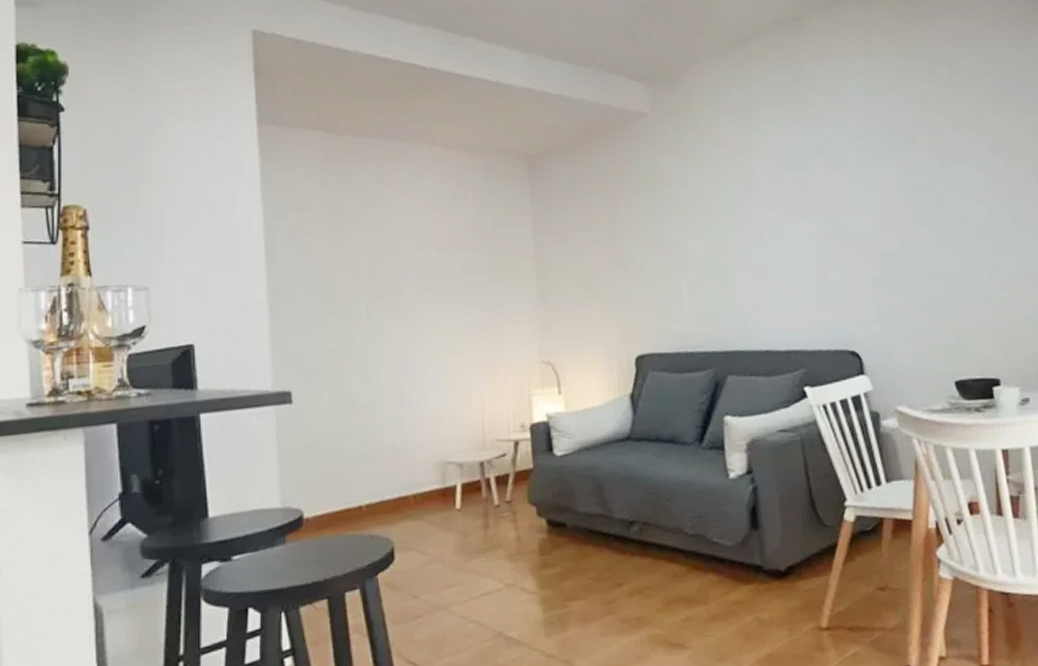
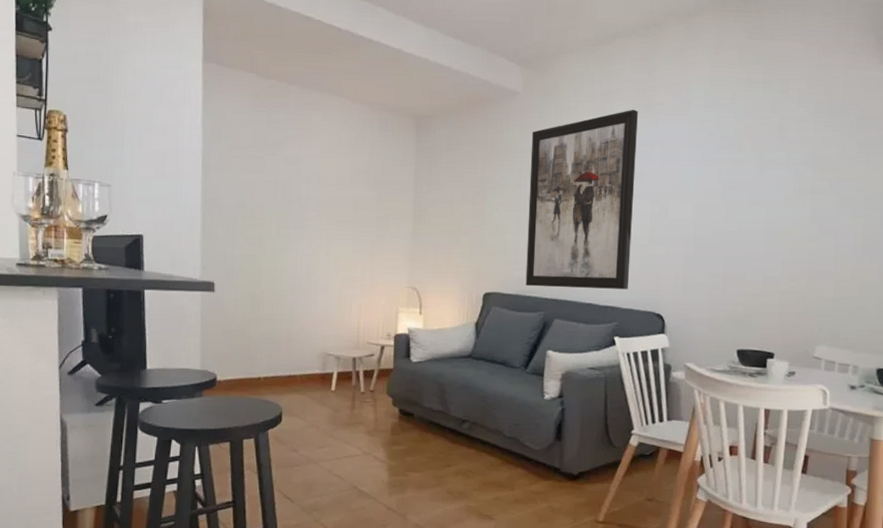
wall art: none [668,115,811,341] -> present [525,109,639,290]

